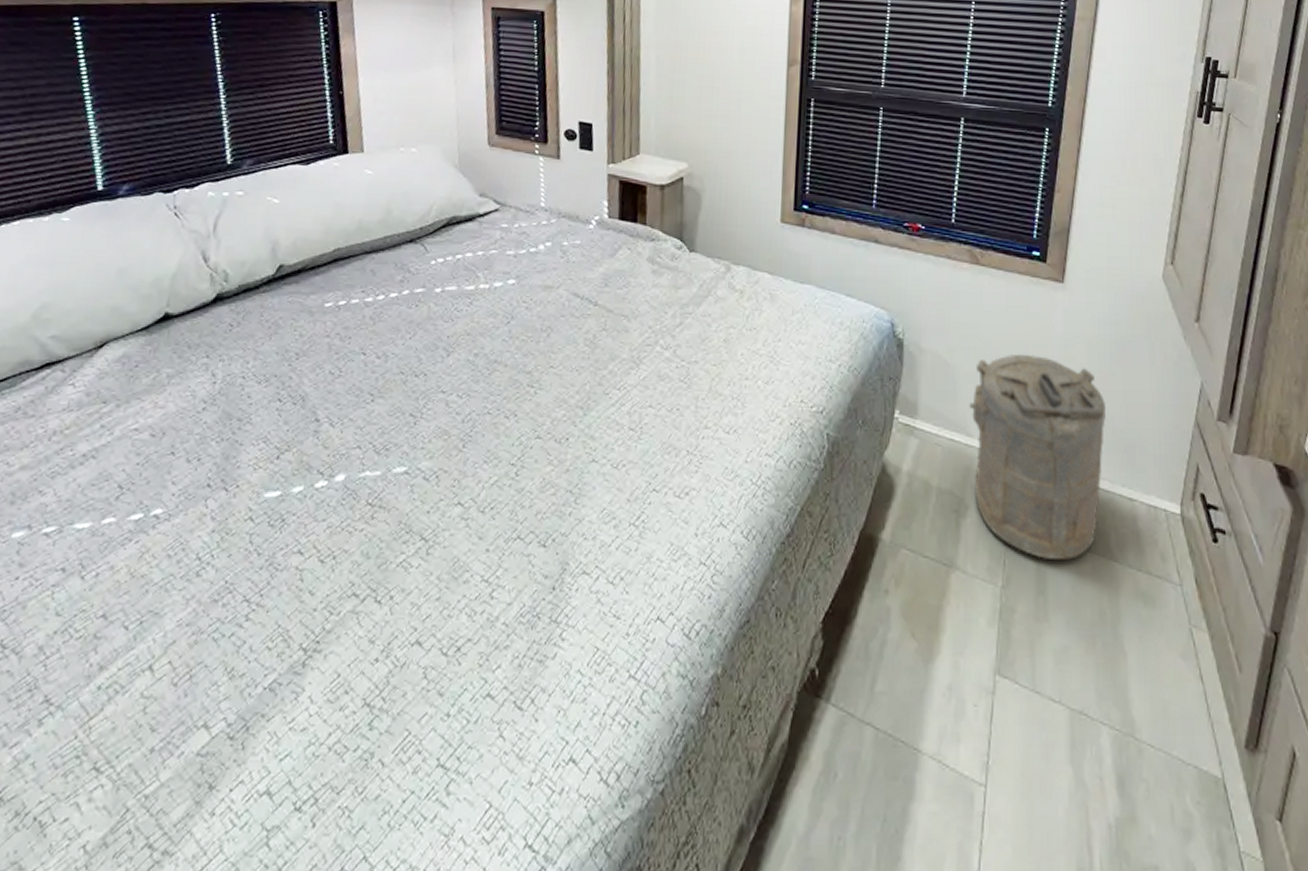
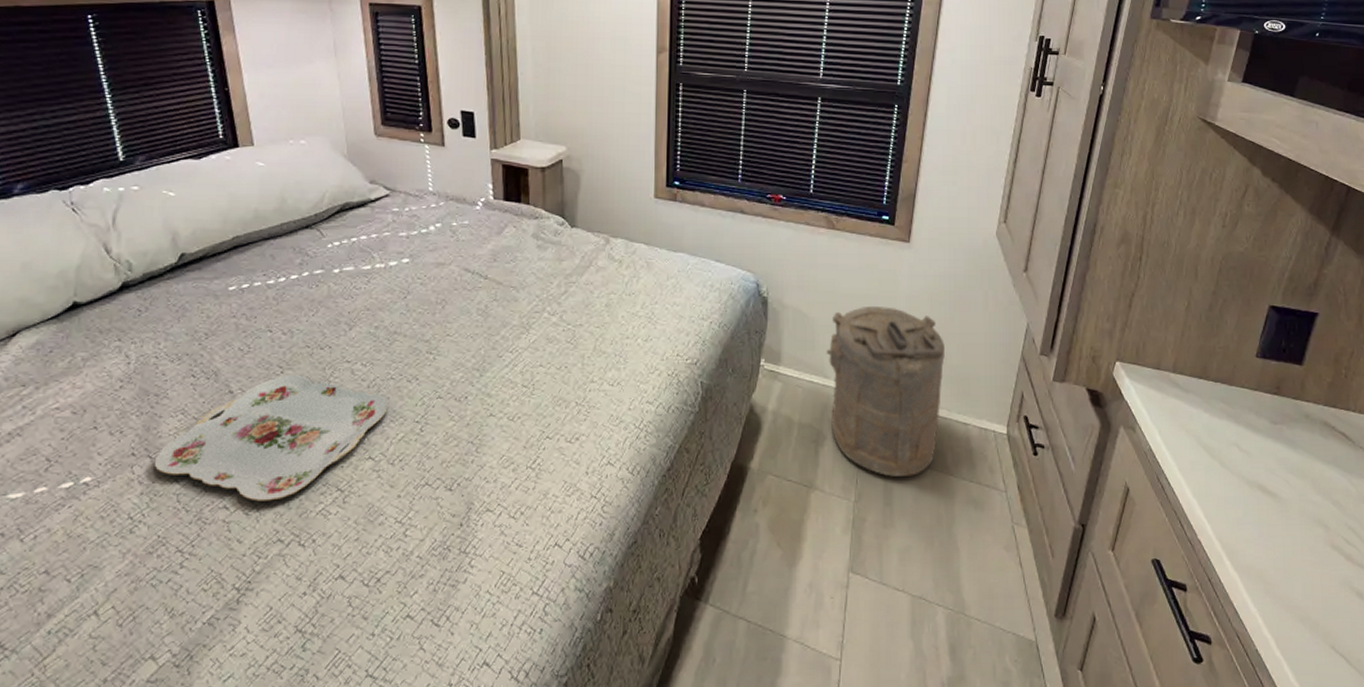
serving tray: none [229,404,483,548] -> present [154,375,388,502]

